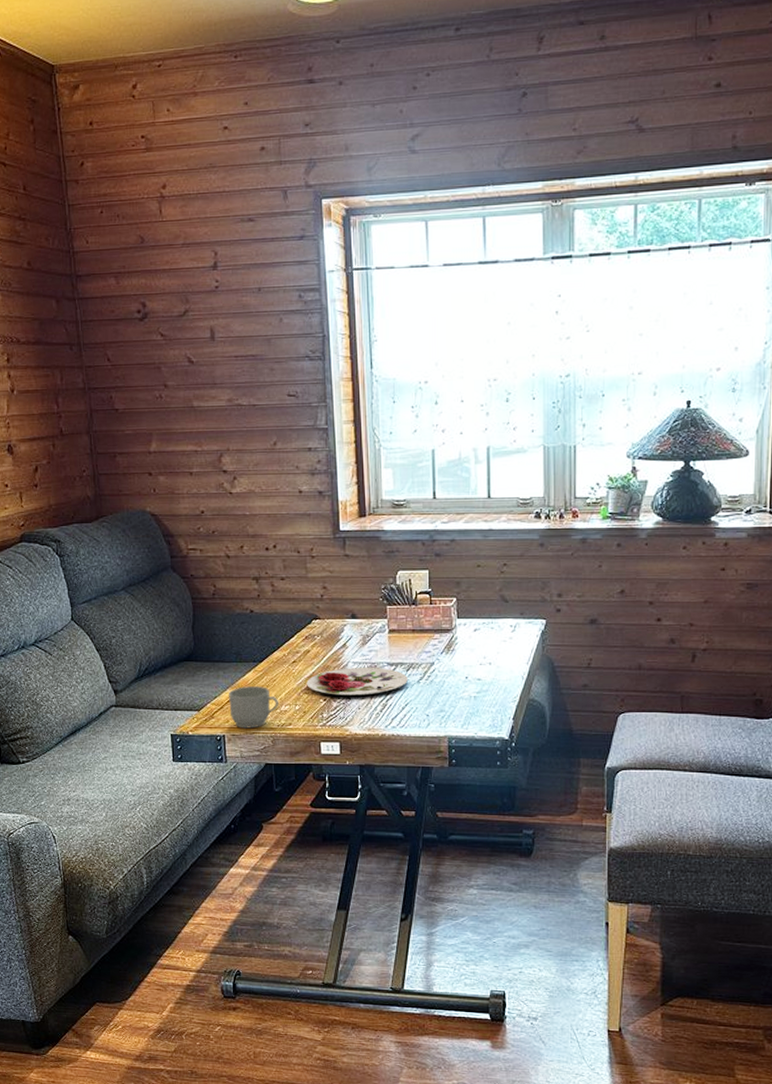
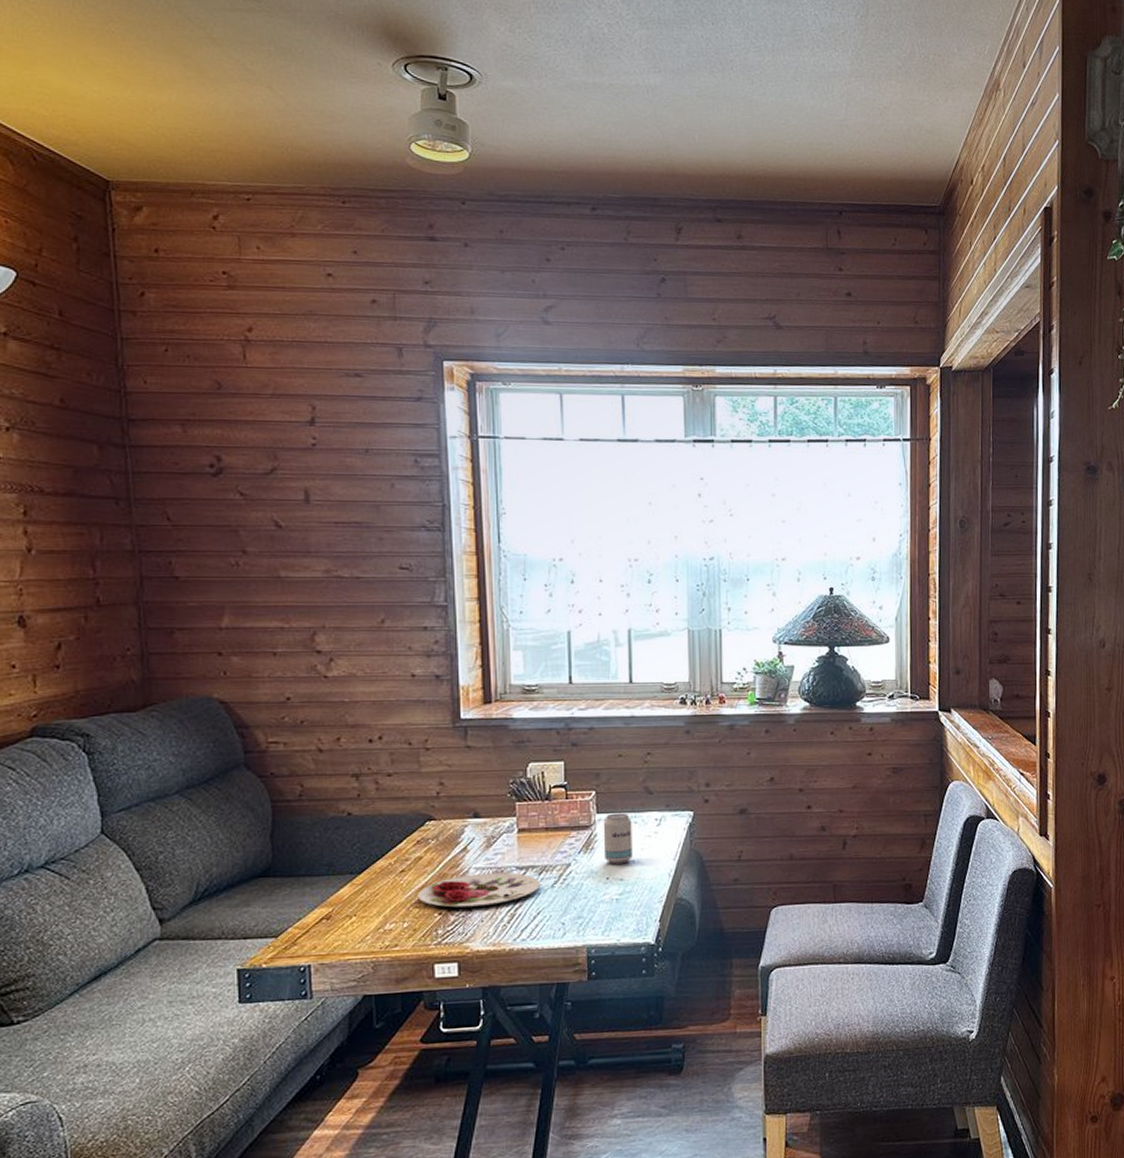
mug: present [229,686,278,729] -> none [317,902,382,955]
beverage can: none [463,619,489,665] -> present [603,813,633,864]

